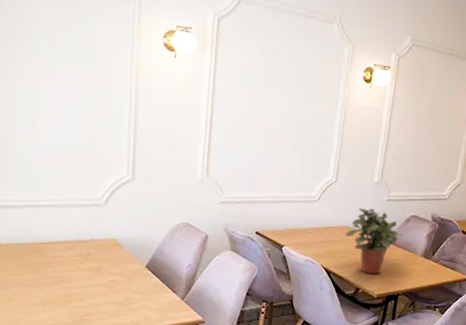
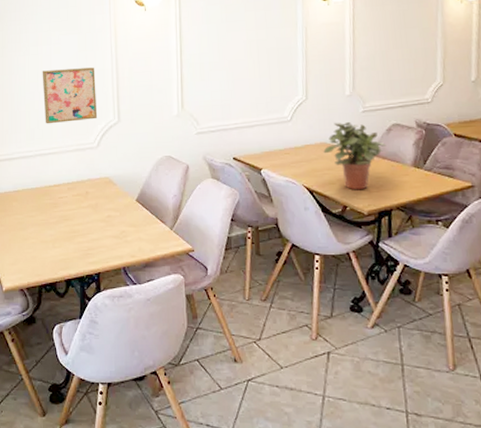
wall art: none [40,107,109,173] -> present [42,67,98,124]

